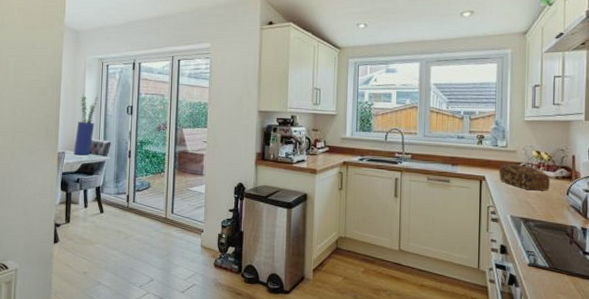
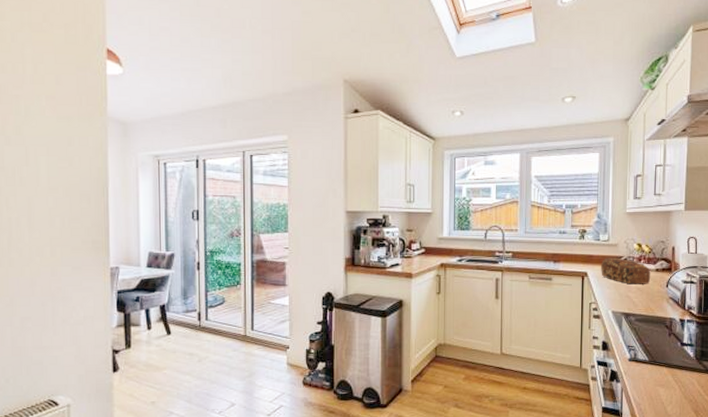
vase: present [73,94,99,156] -> none [130,199,156,270]

